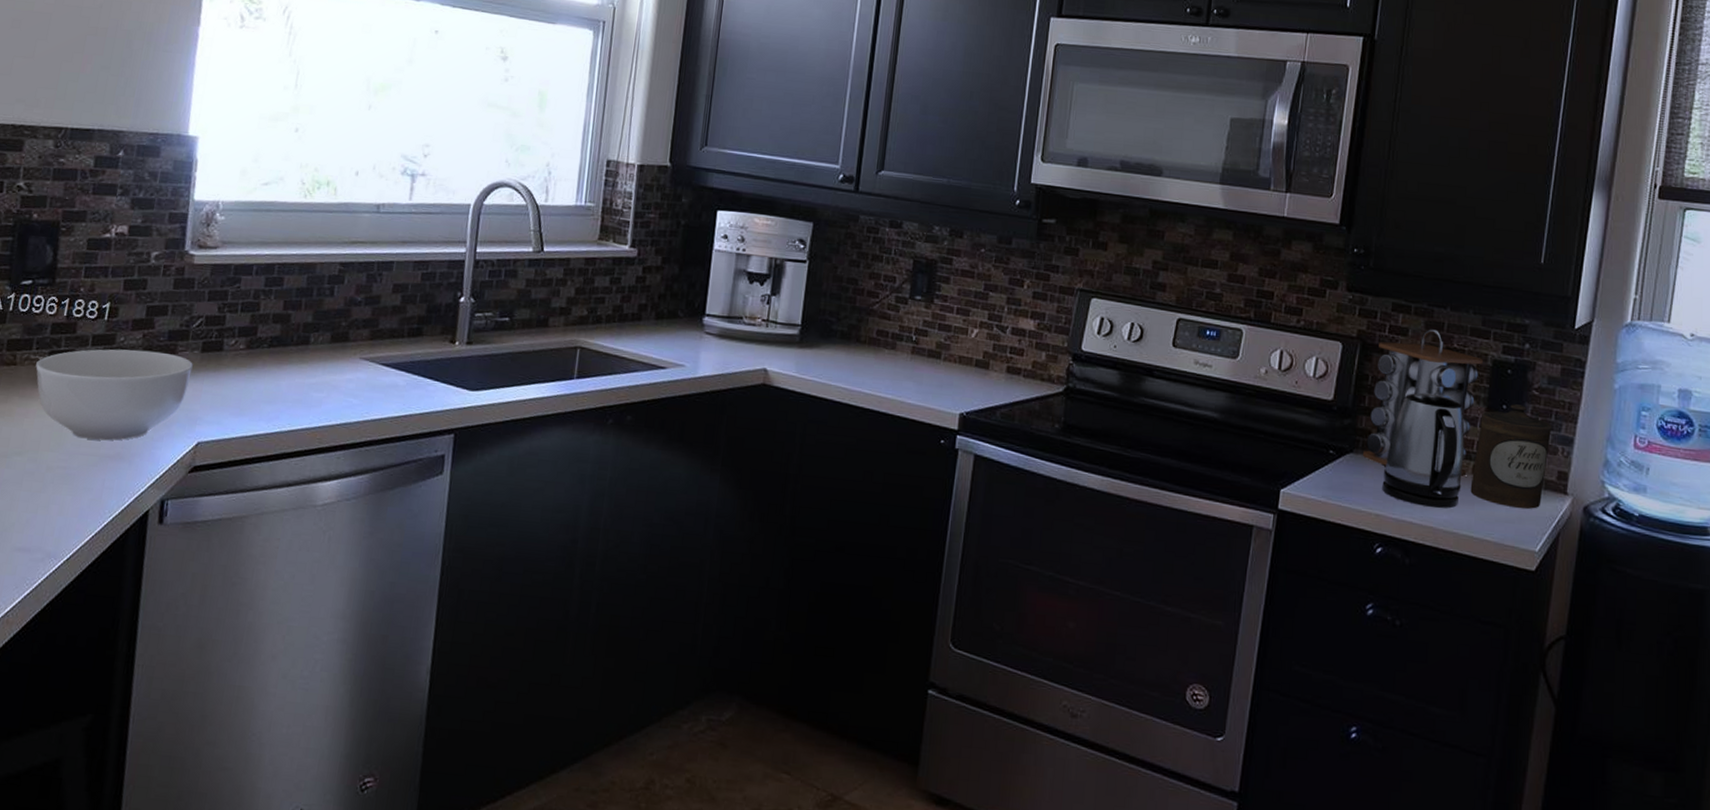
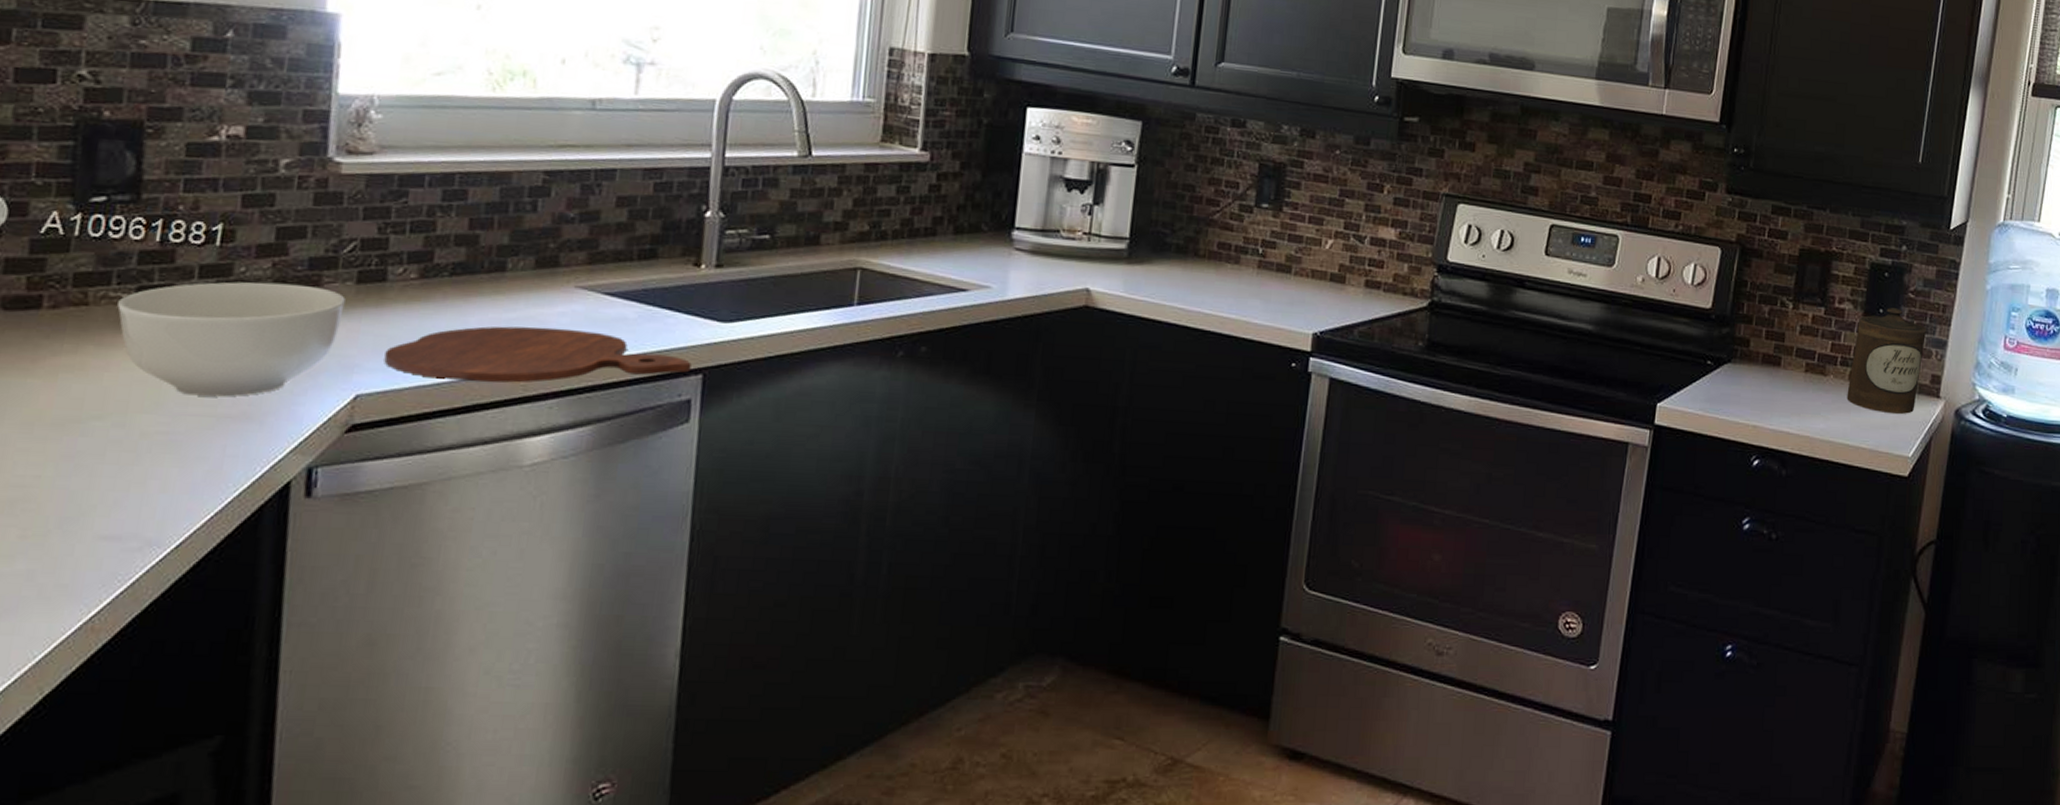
cutting board: none [218,389,446,437] -> present [384,326,692,383]
spice rack: present [1362,329,1484,476] -> none [1740,232,1862,383]
kettle: present [1381,392,1465,509] -> none [1758,298,1842,418]

